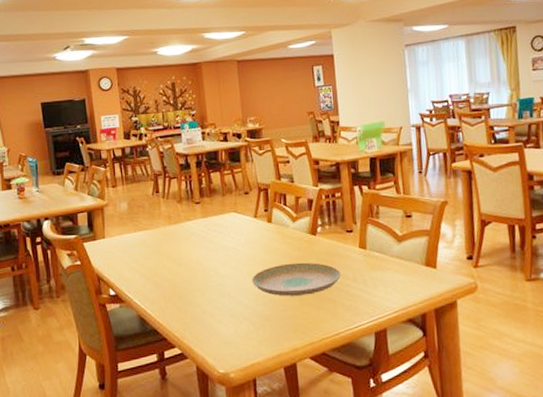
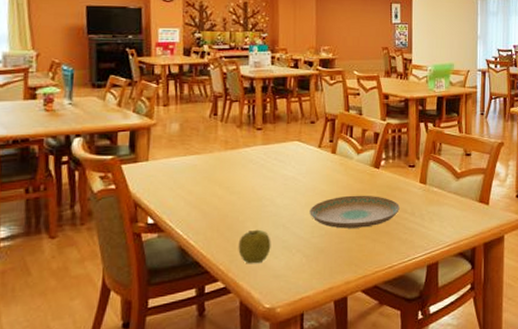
fruit: none [189,298,220,331] -> present [238,229,271,263]

